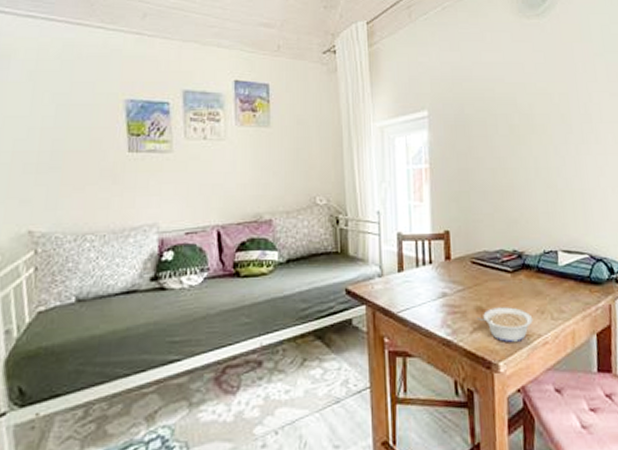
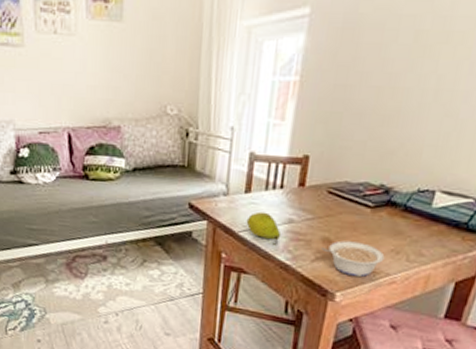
fruit: none [403,289,438,321] -> present [246,211,281,245]

